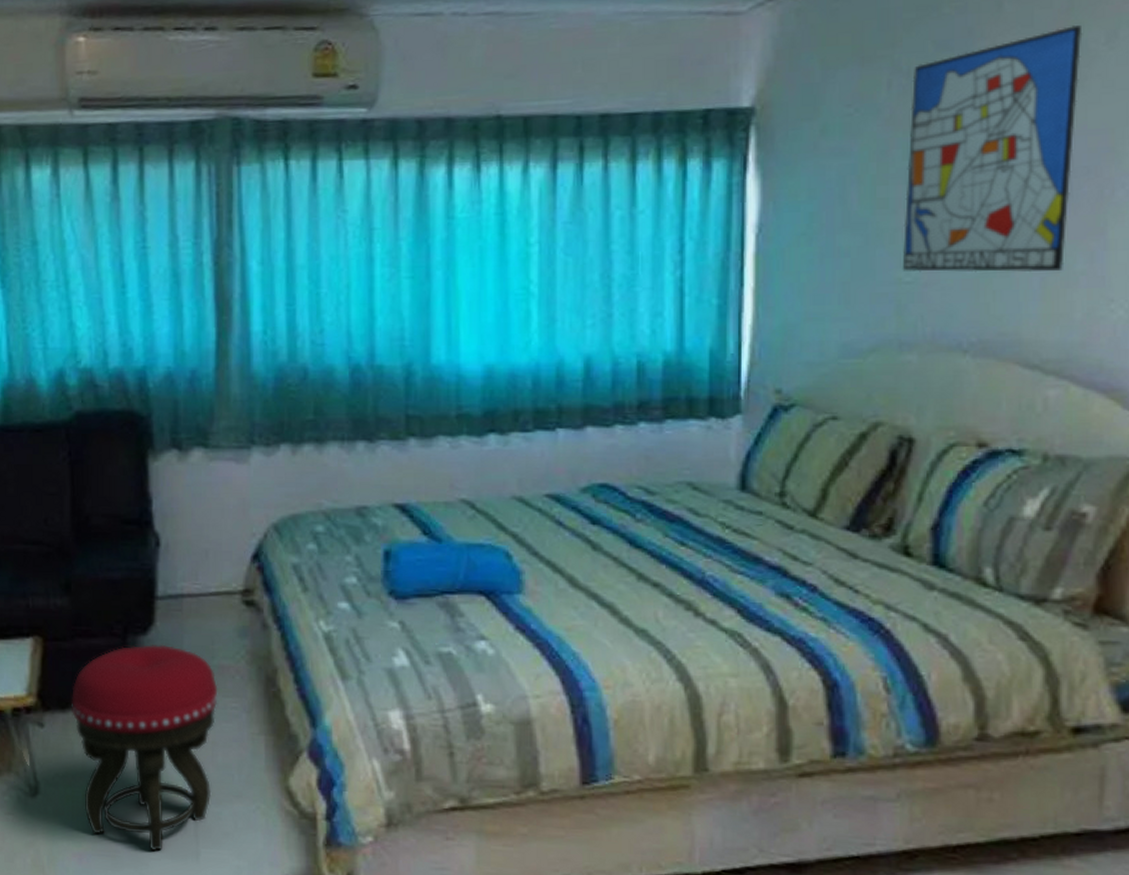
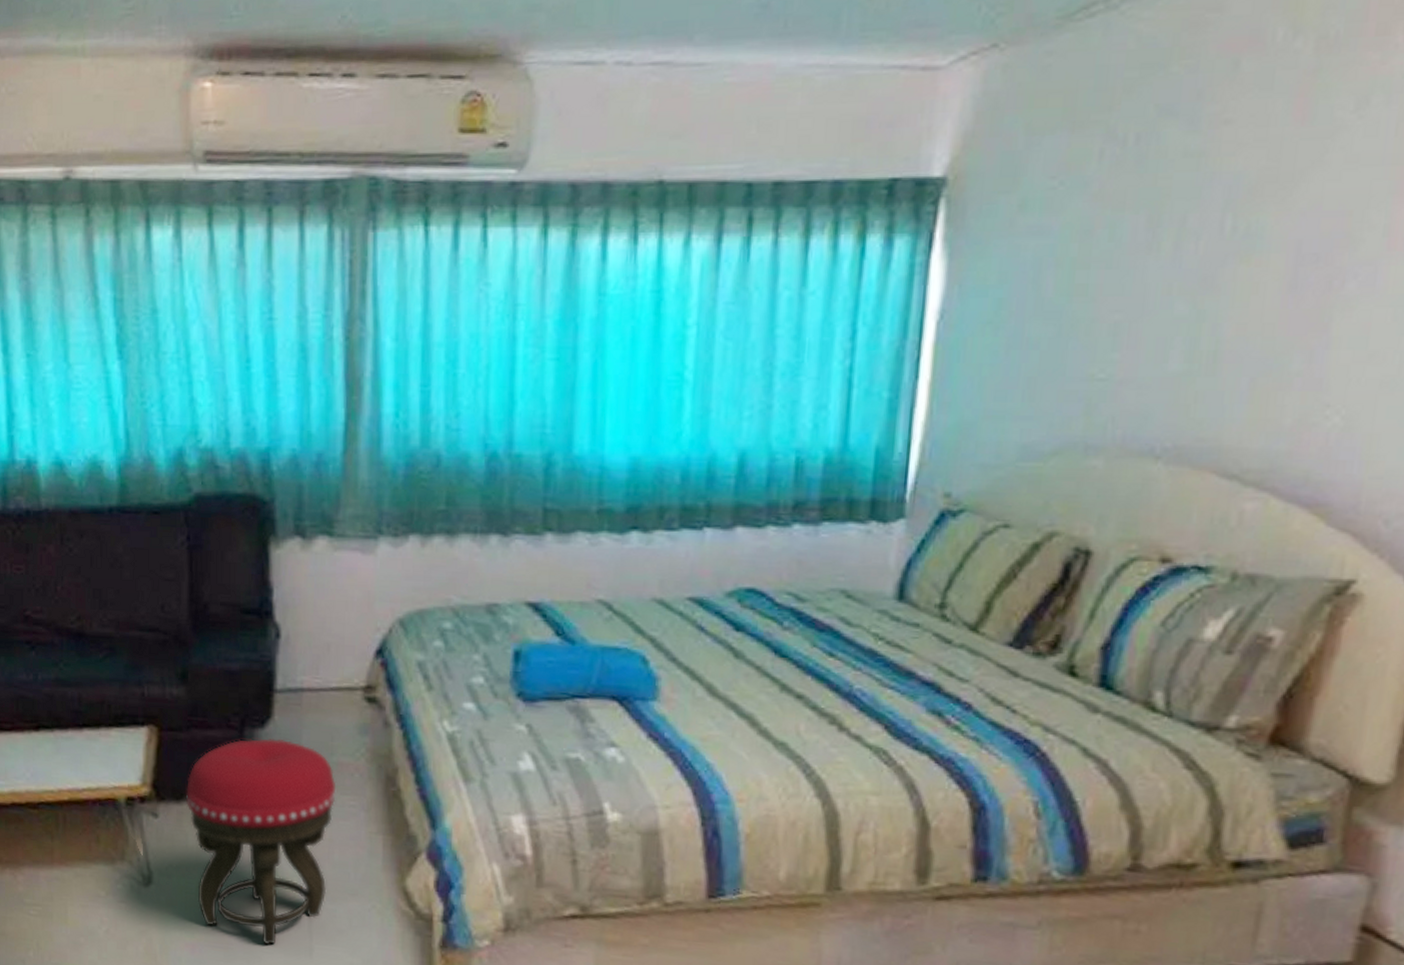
wall art: present [902,25,1083,272] -> none [1095,89,1329,371]

